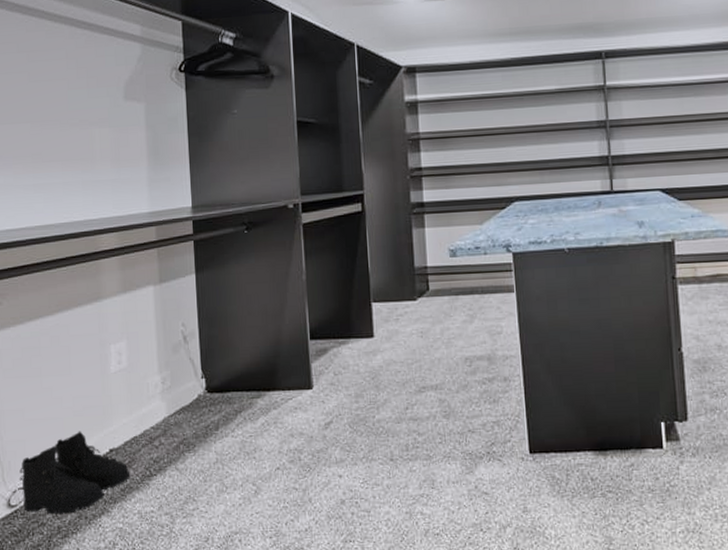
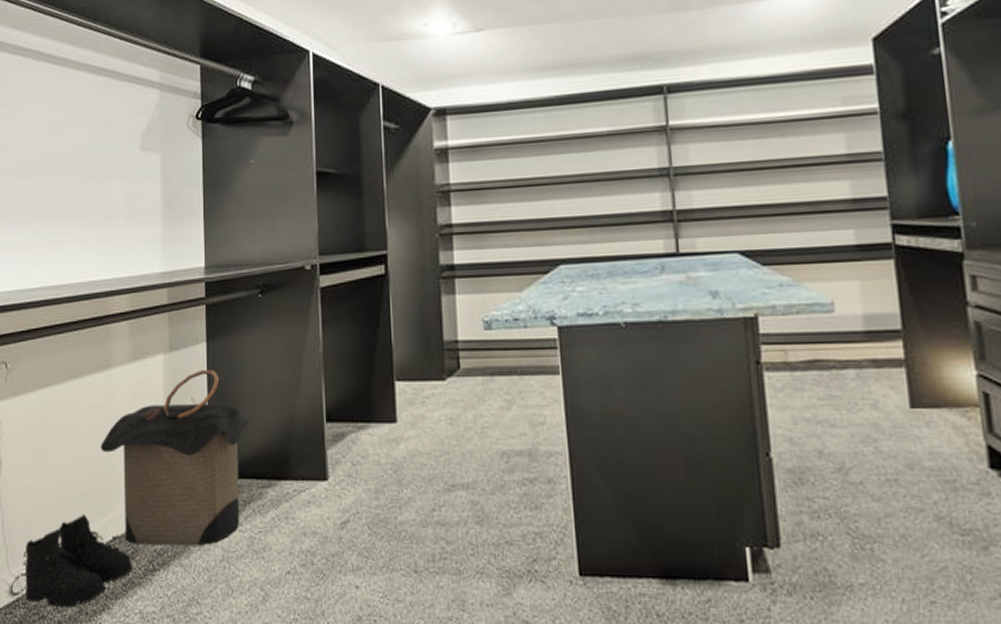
laundry hamper: none [93,298,241,455] -> present [100,370,252,546]

